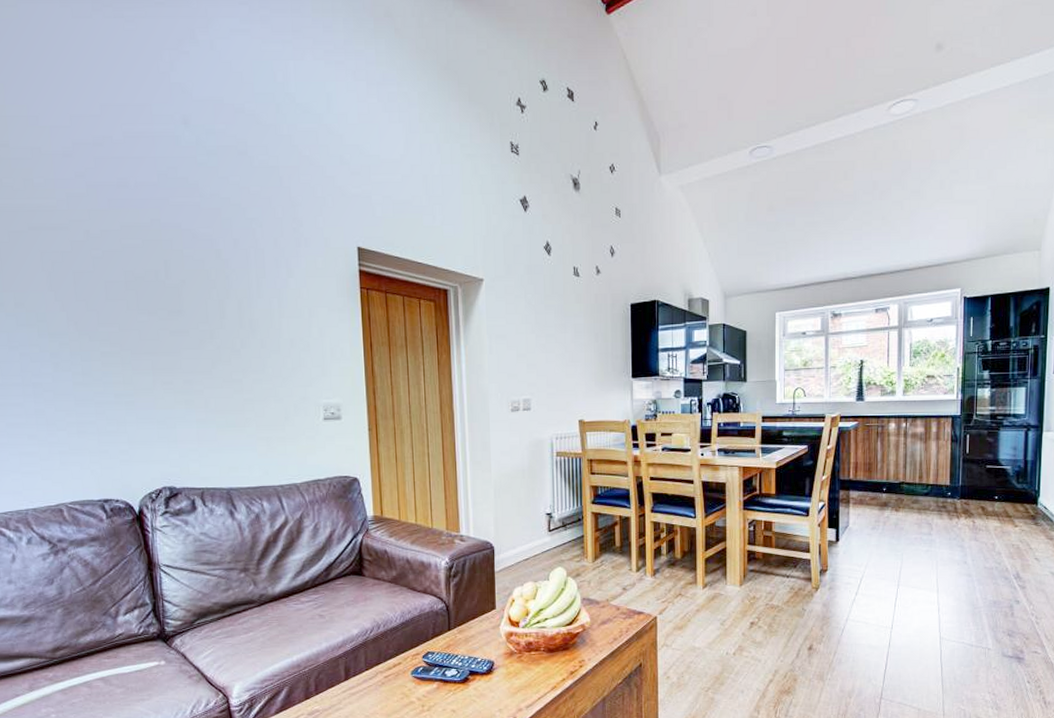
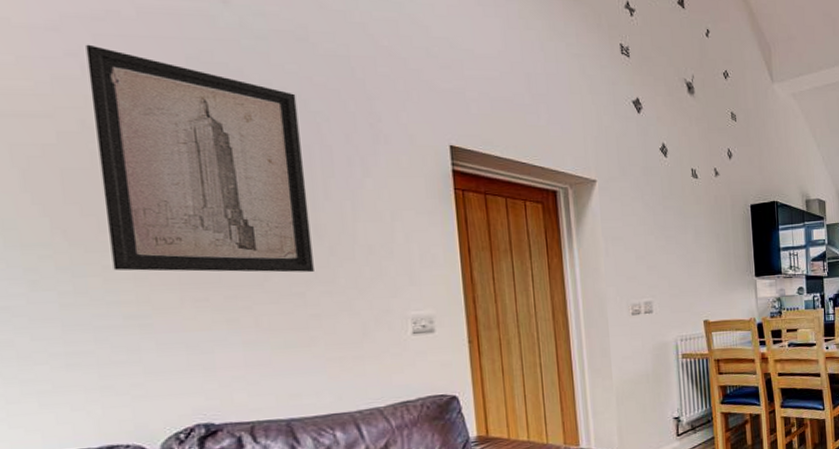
wall art: none [89,166,249,362] -> present [86,44,314,273]

